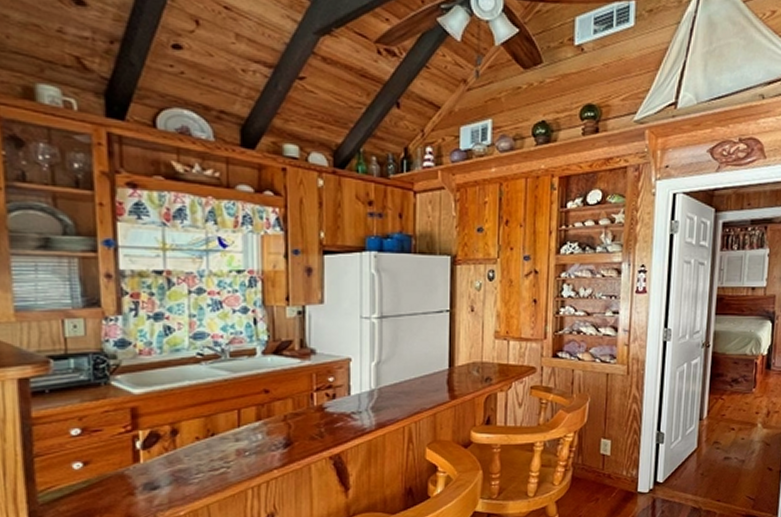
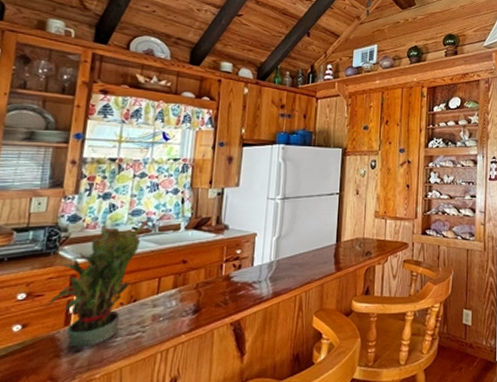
potted plant: none [106,343,217,484] -> present [44,219,149,347]

